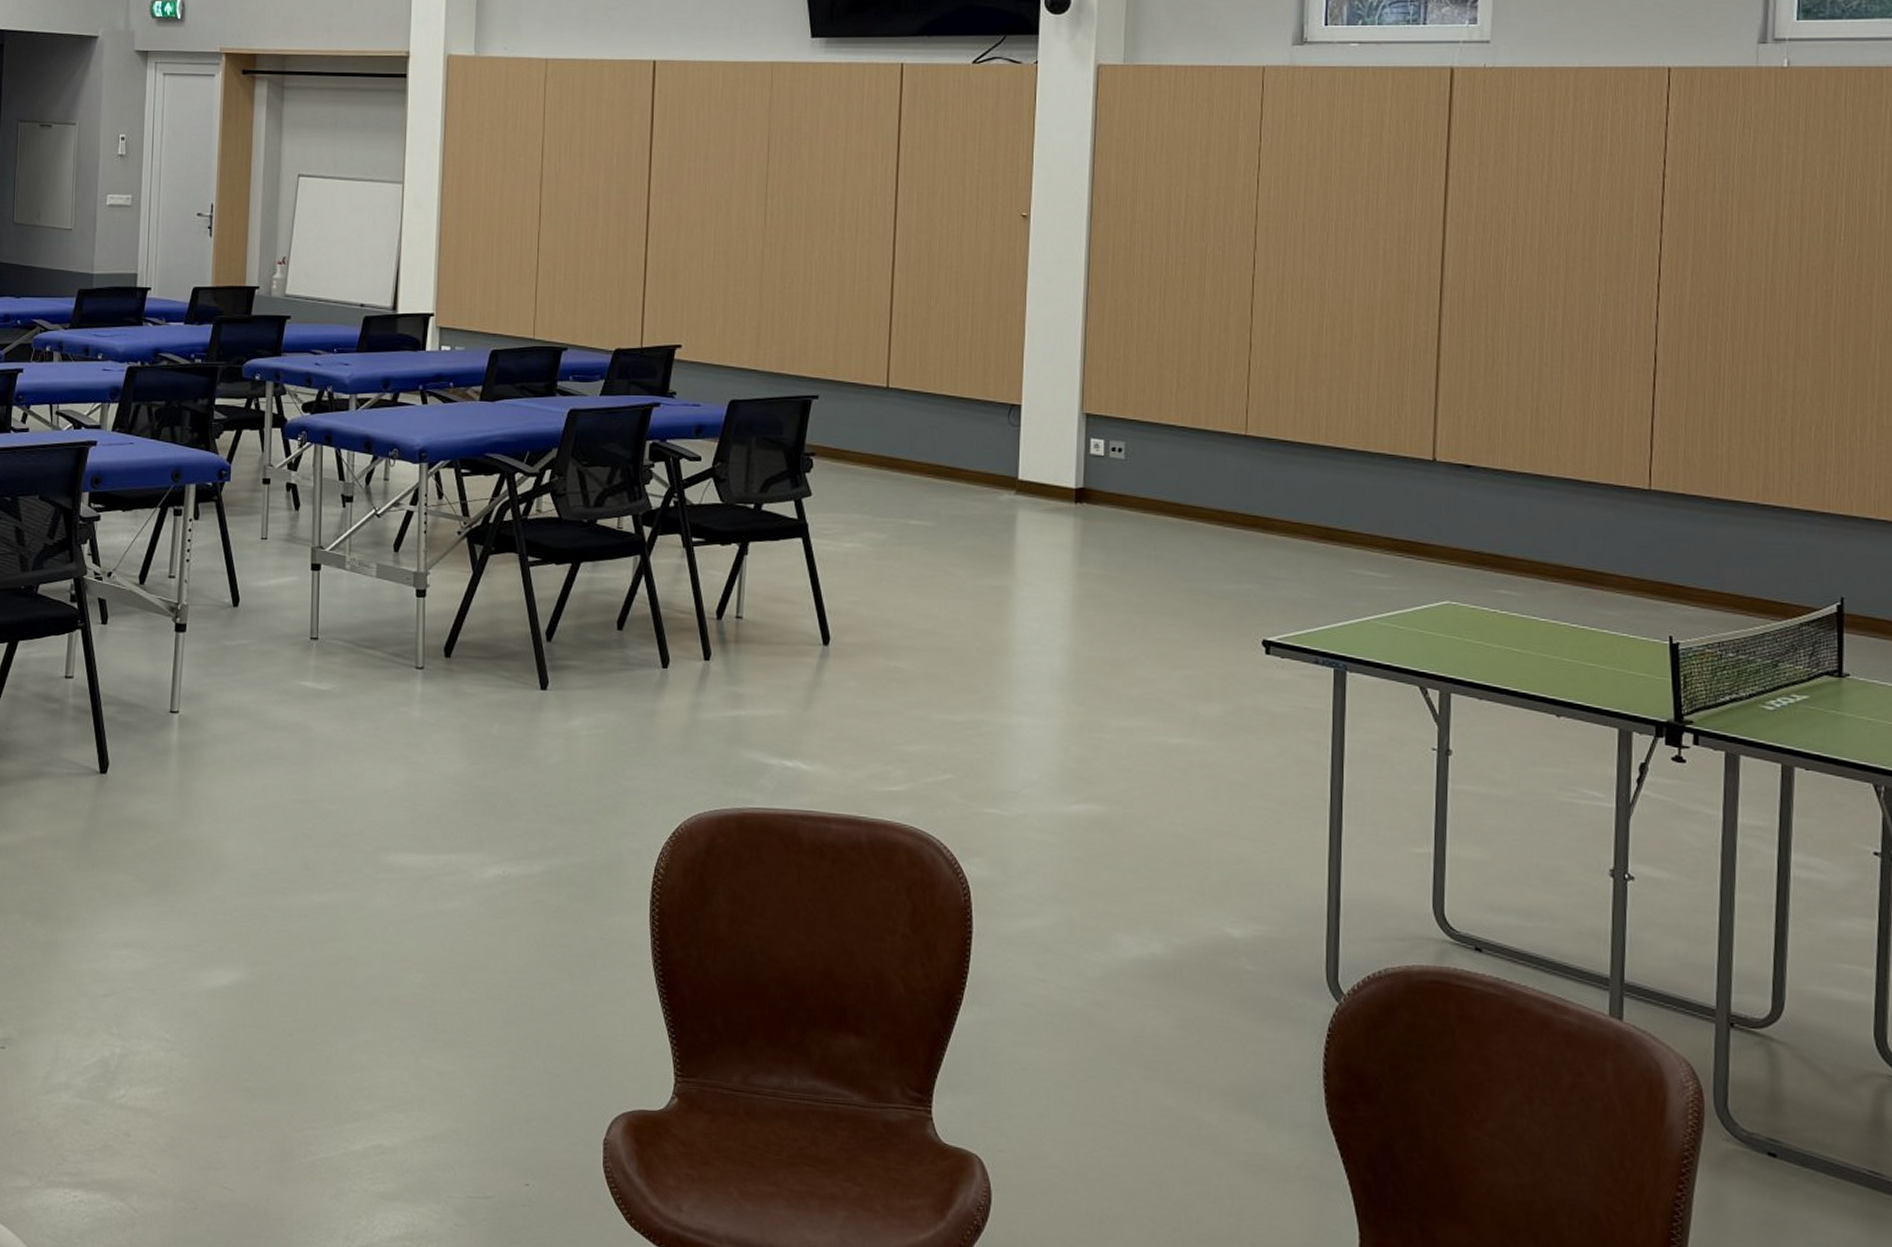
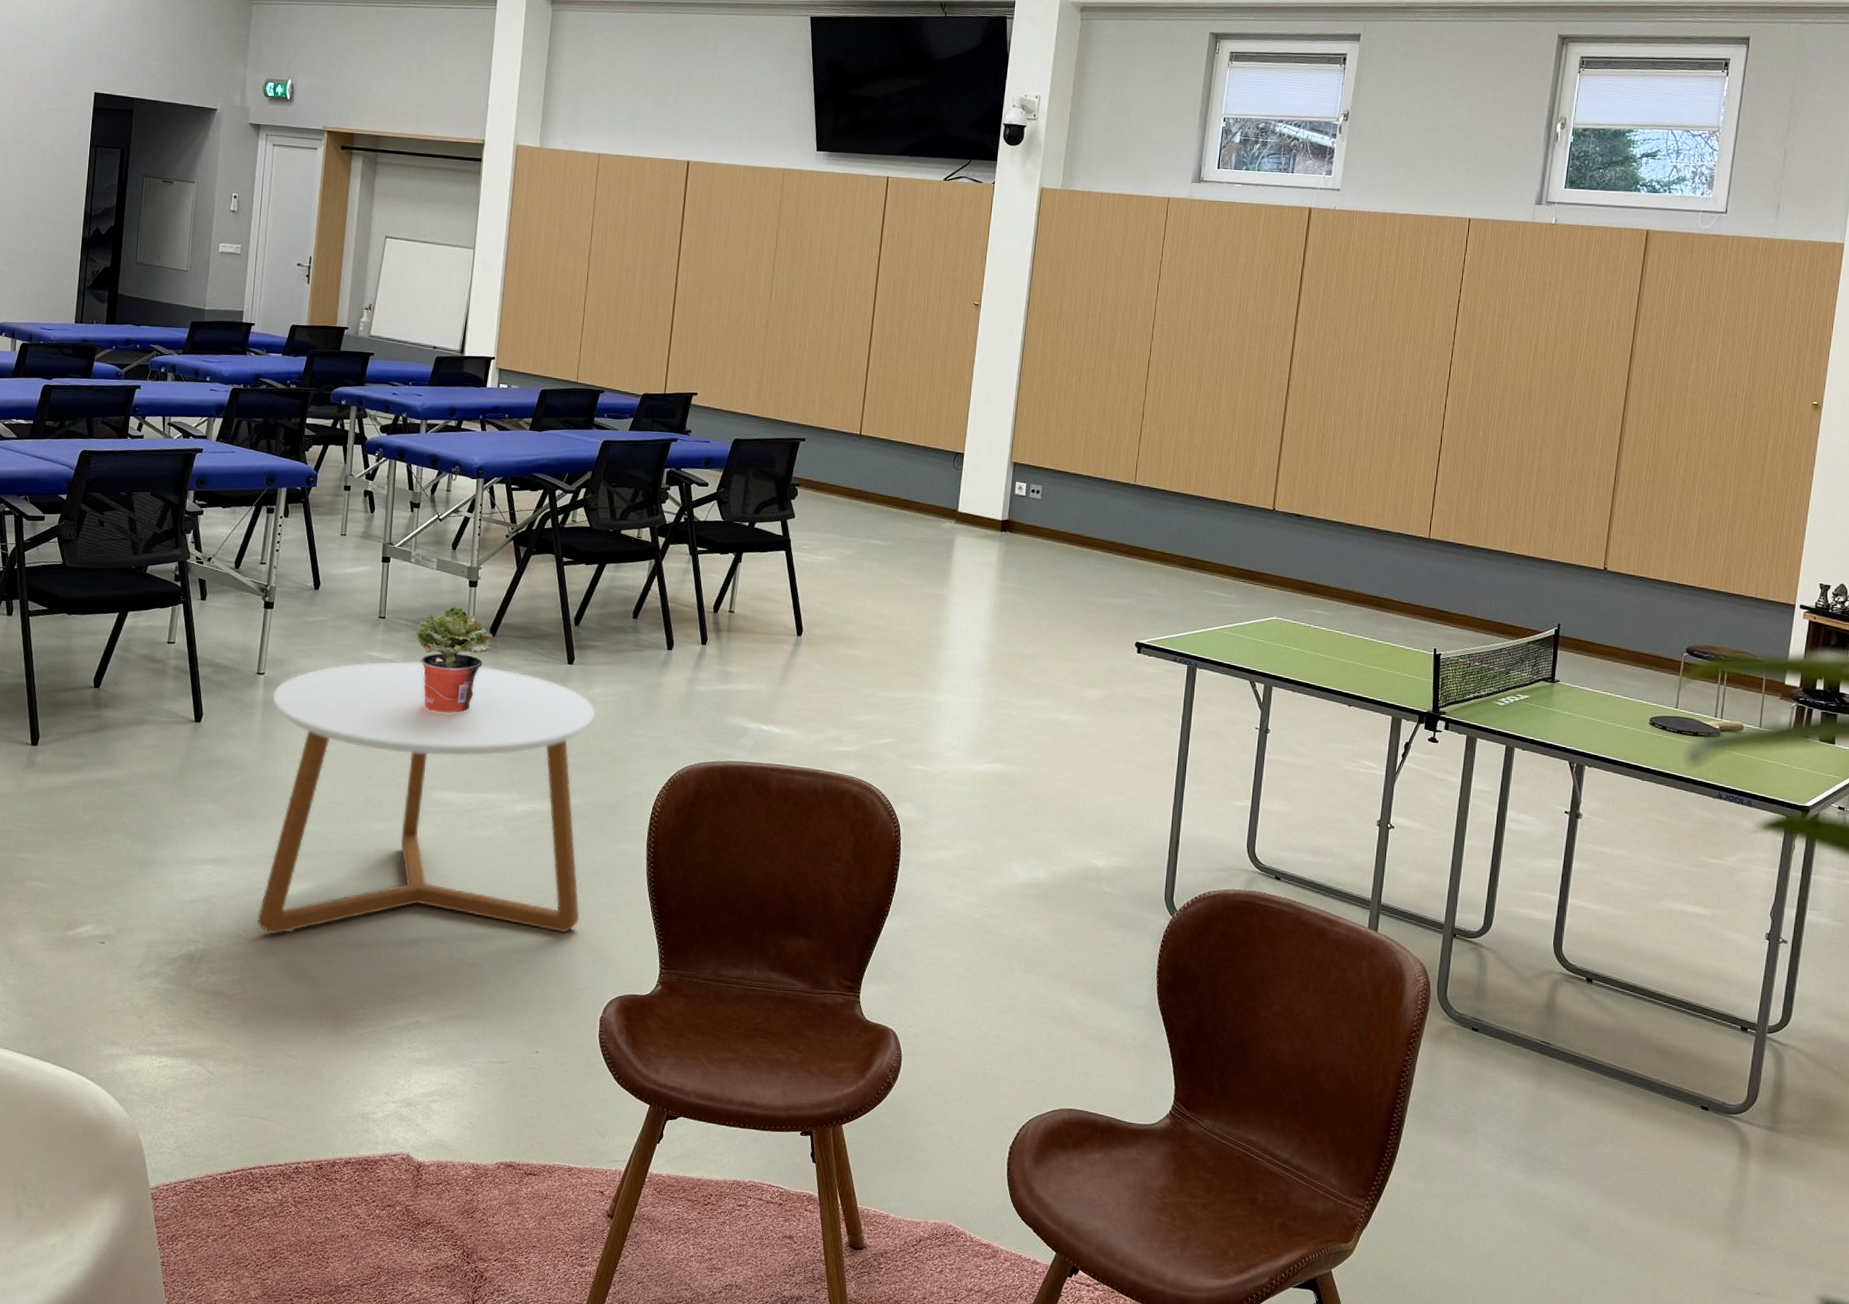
coffee table: none [182,691,578,1036] -> present [257,661,596,935]
potted plant: none [356,621,448,755] -> present [416,606,493,713]

